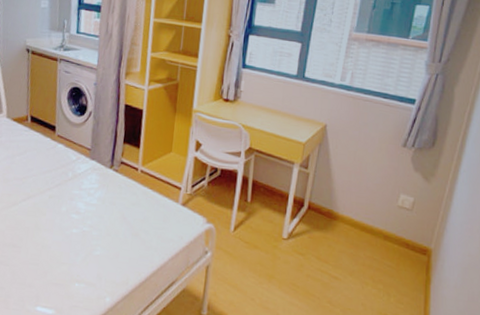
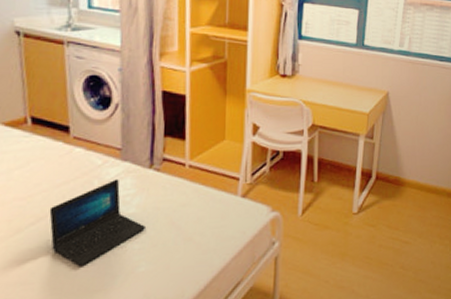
laptop: none [35,173,103,242] -> present [49,179,145,267]

